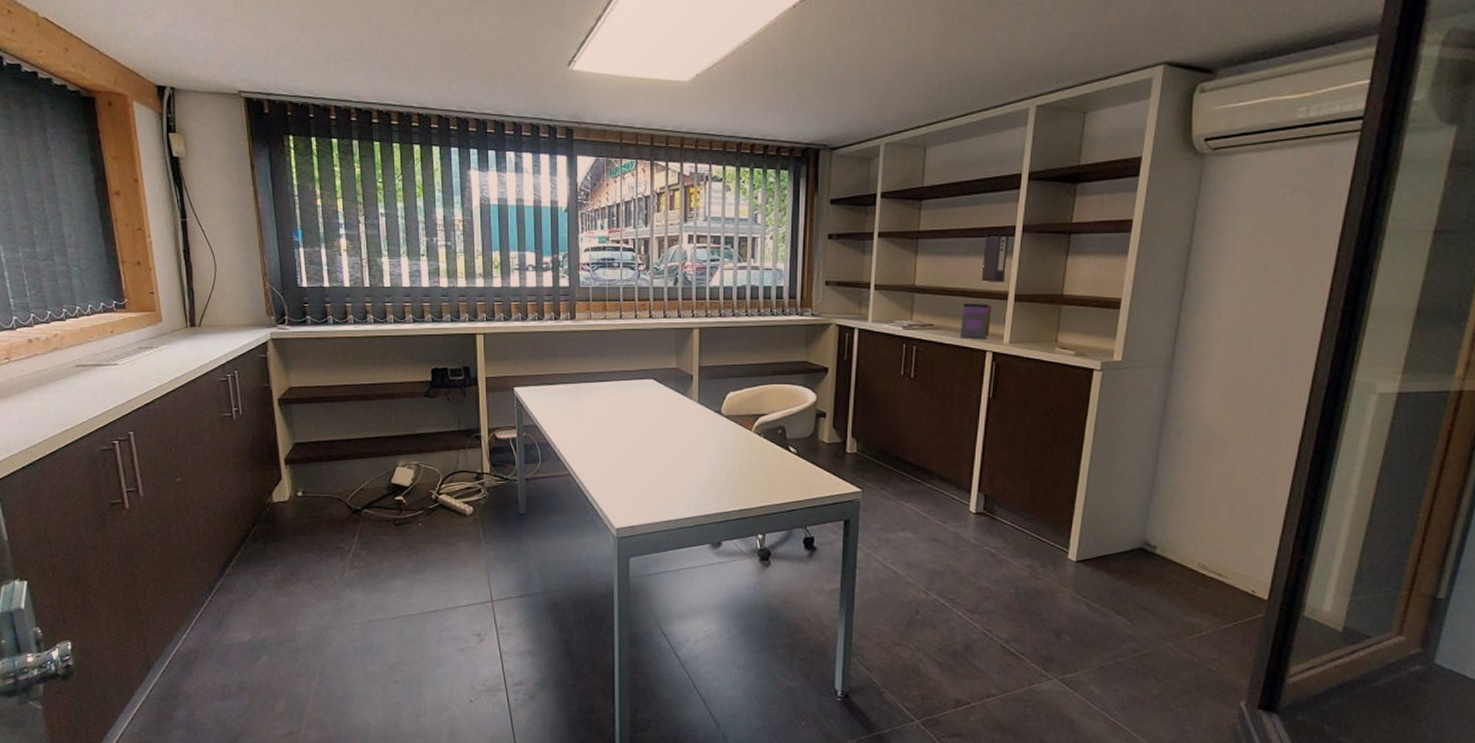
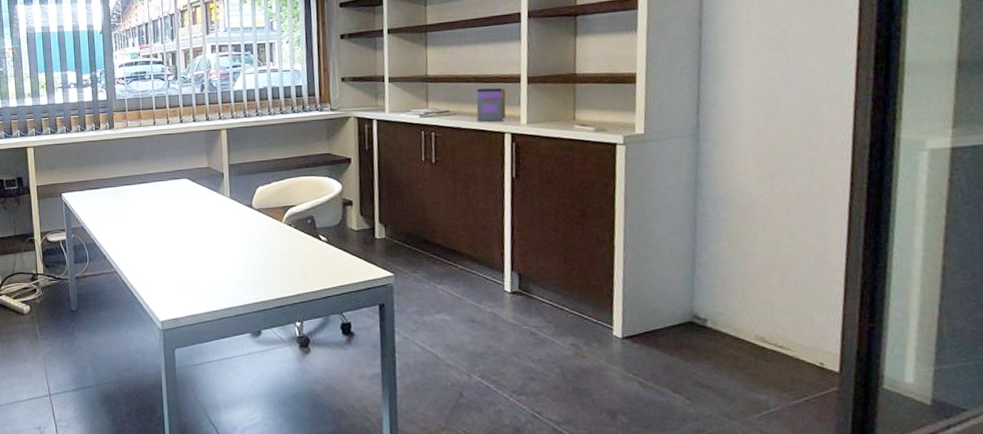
binder: present [981,235,1008,282] -> none [492,22,516,67]

